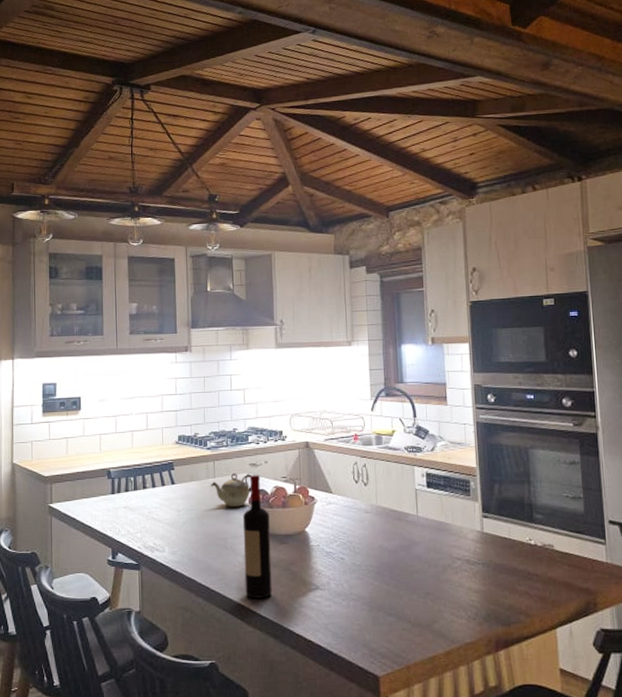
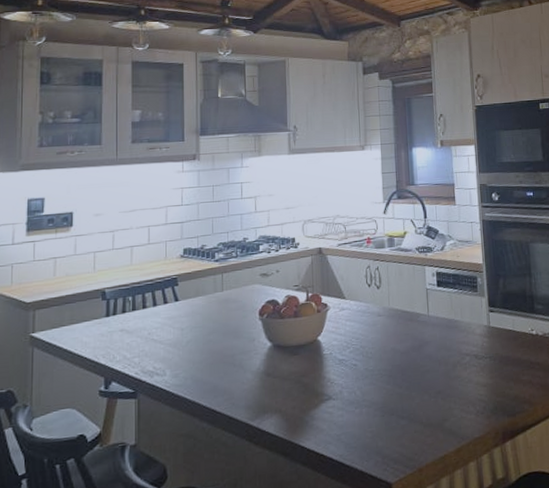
teapot: present [211,473,252,507] -> none [218,284,262,321]
wine bottle: present [242,475,272,598] -> none [252,285,283,417]

